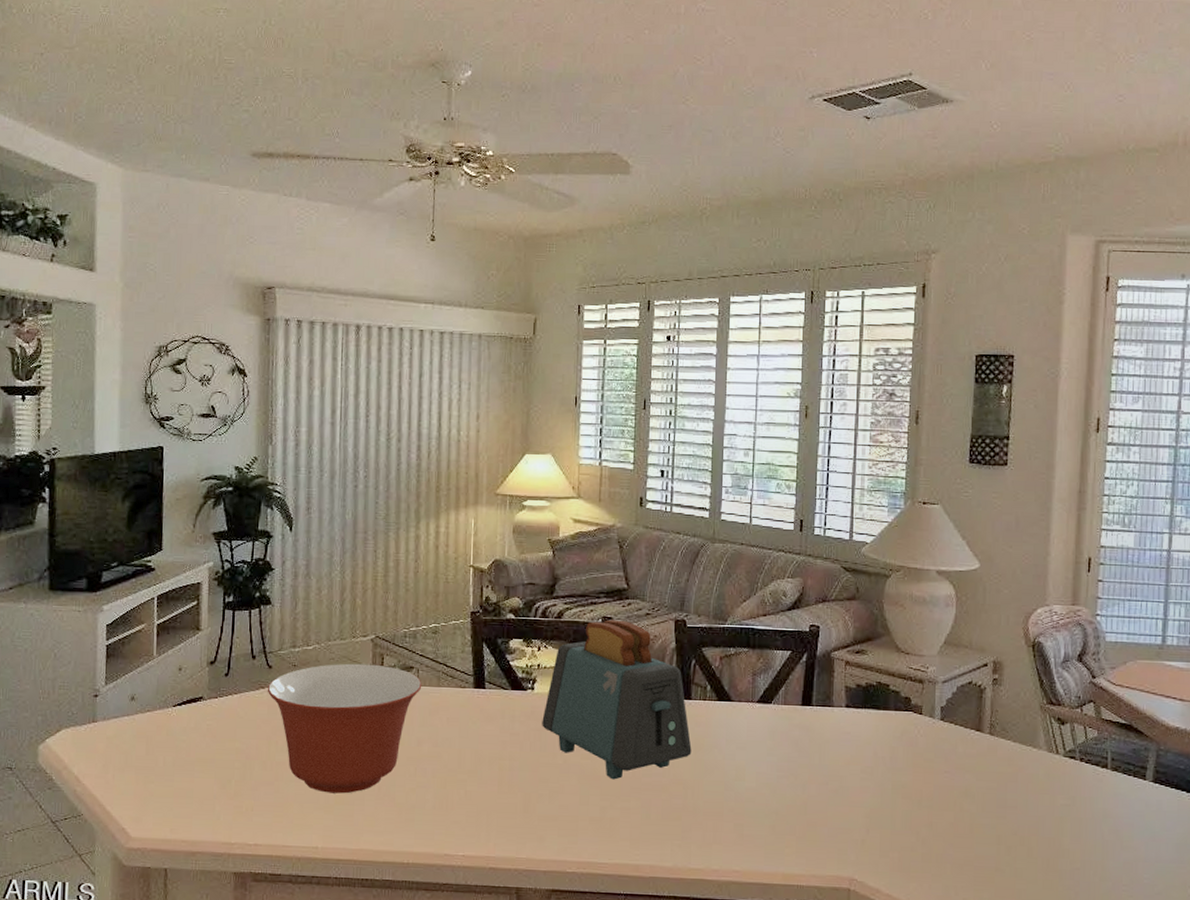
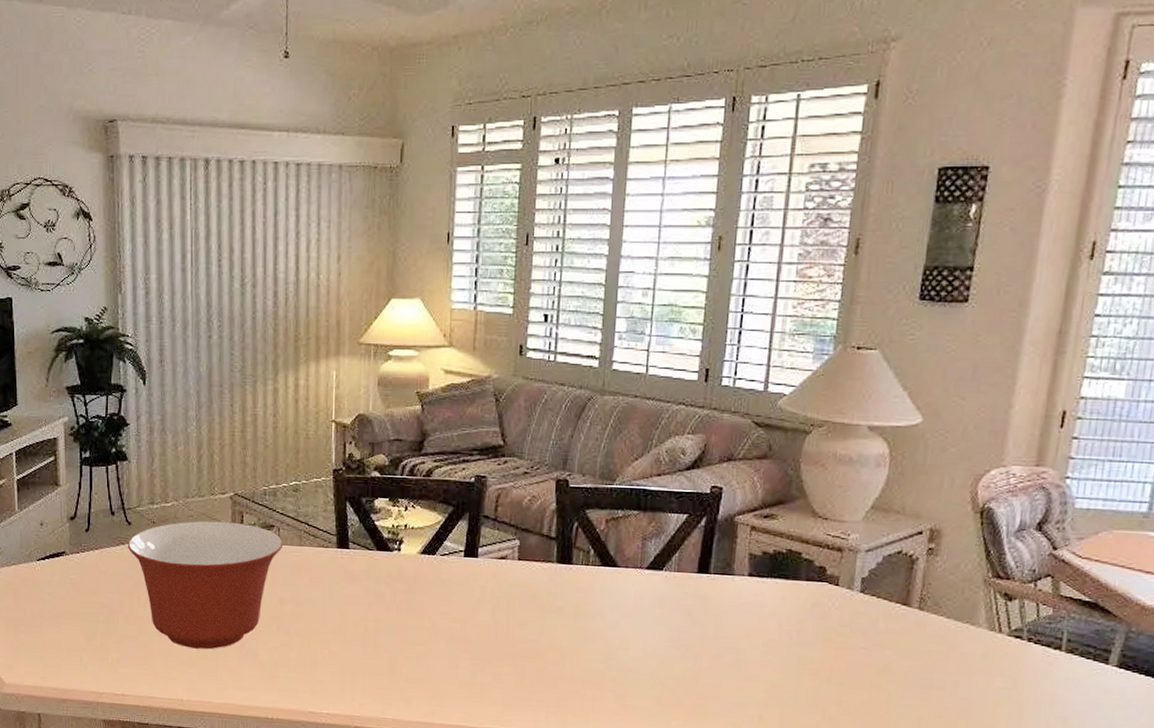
toaster: present [542,619,692,780] -> none [409,478,571,645]

